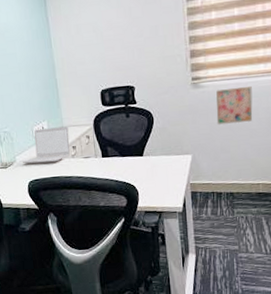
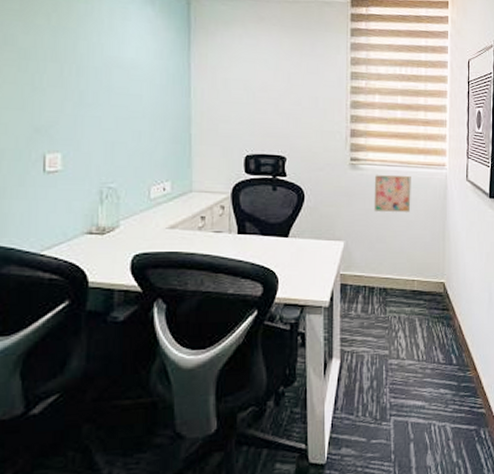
laptop: present [22,126,70,164] -> none [127,190,198,234]

